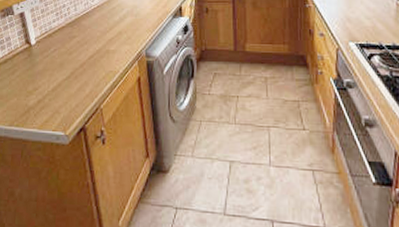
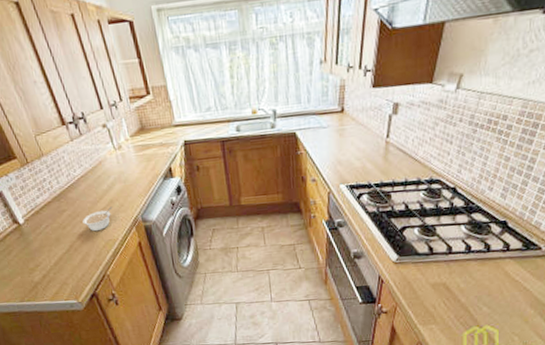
legume: none [89,38,120,61] -> present [82,206,113,232]

